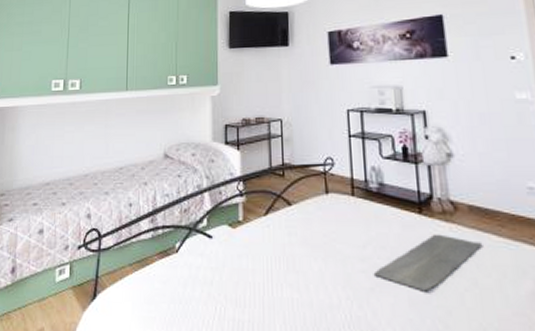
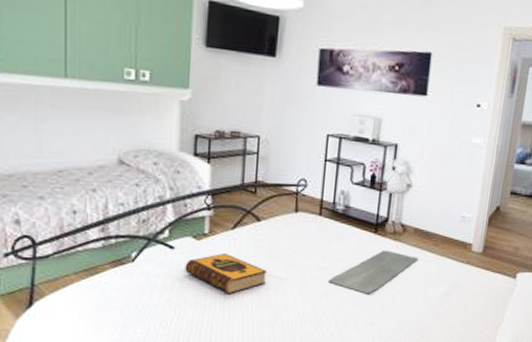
hardback book: none [223,242,305,290] -> present [185,253,268,294]

